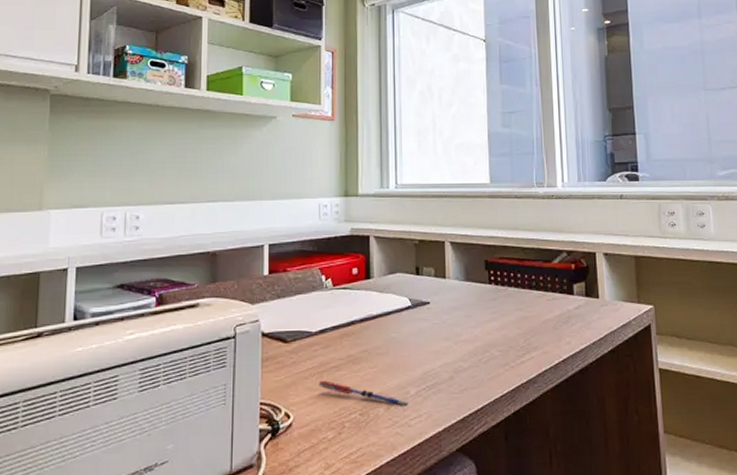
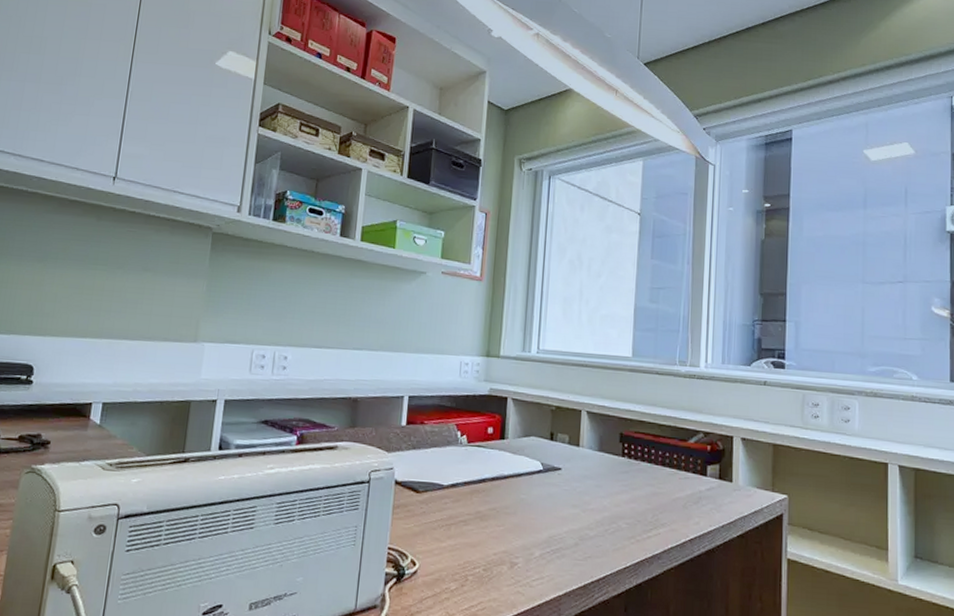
pen: present [318,380,409,406] -> none [445,532,532,567]

